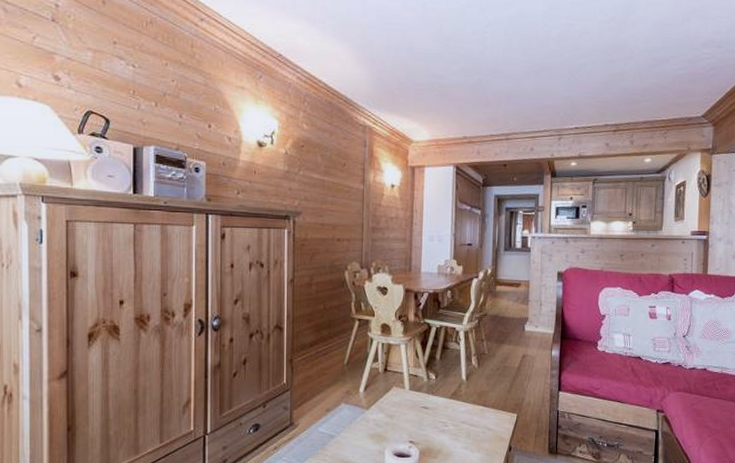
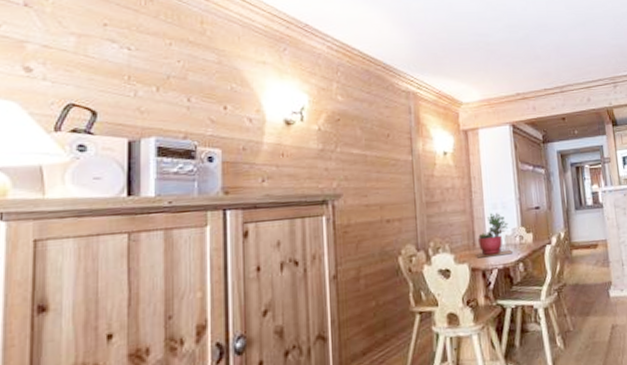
succulent plant: none [412,244,443,282] -> present [477,212,513,258]

